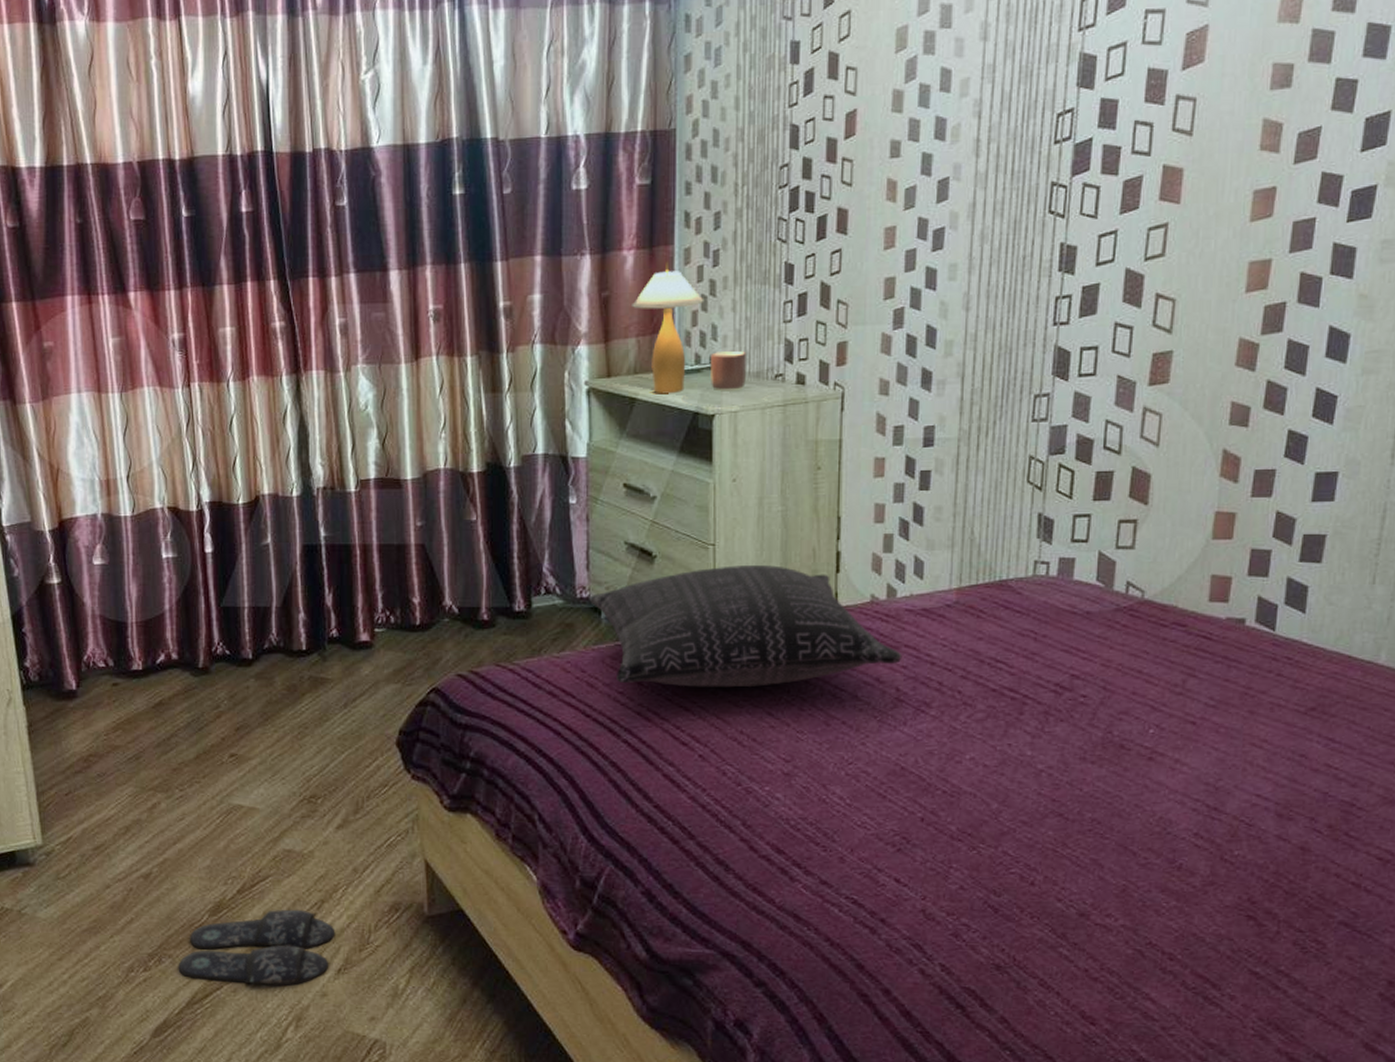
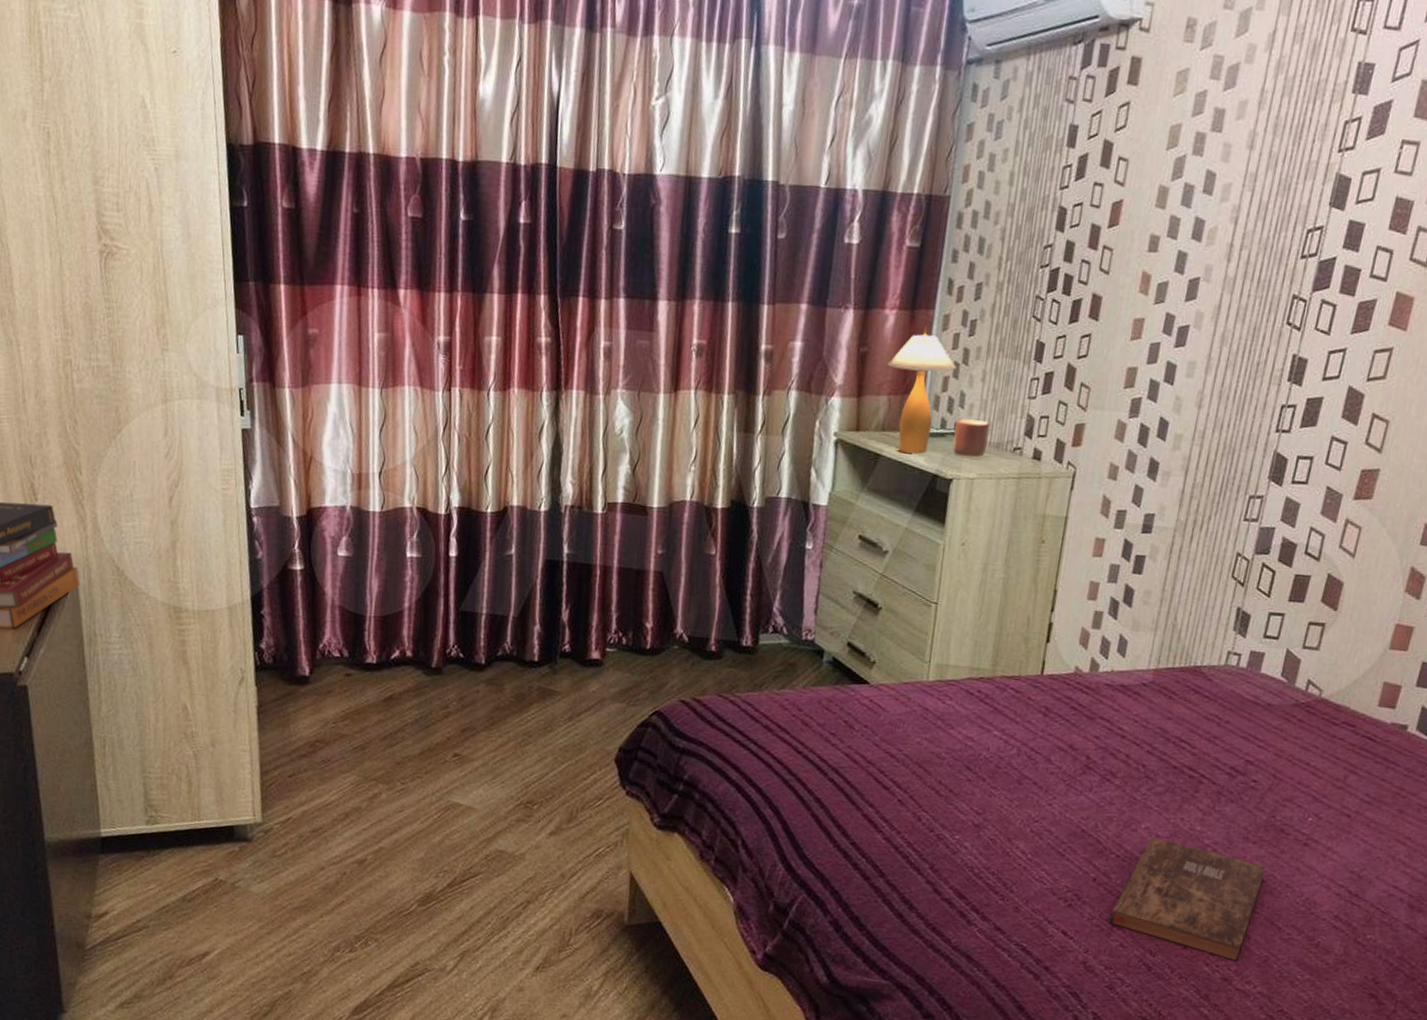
slippers: present [178,909,335,987] -> none [383,905,538,979]
pillow: present [590,565,903,688] -> none [814,625,1097,742]
bible: none [944,767,1111,895] -> present [1109,836,1267,962]

